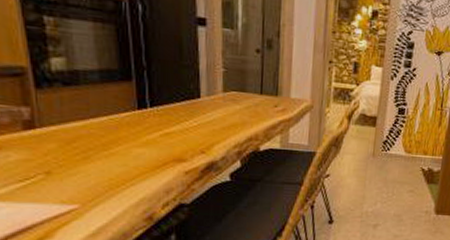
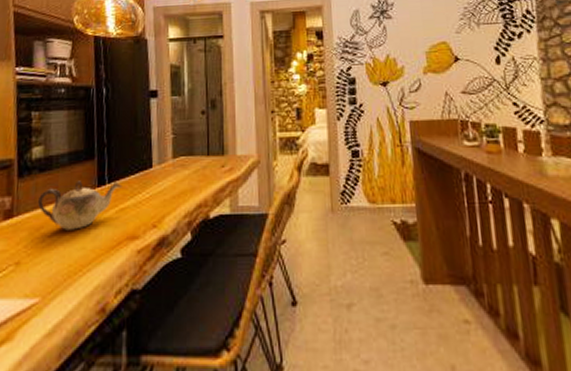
teapot: none [64,100,167,148] -> present [37,180,122,230]

